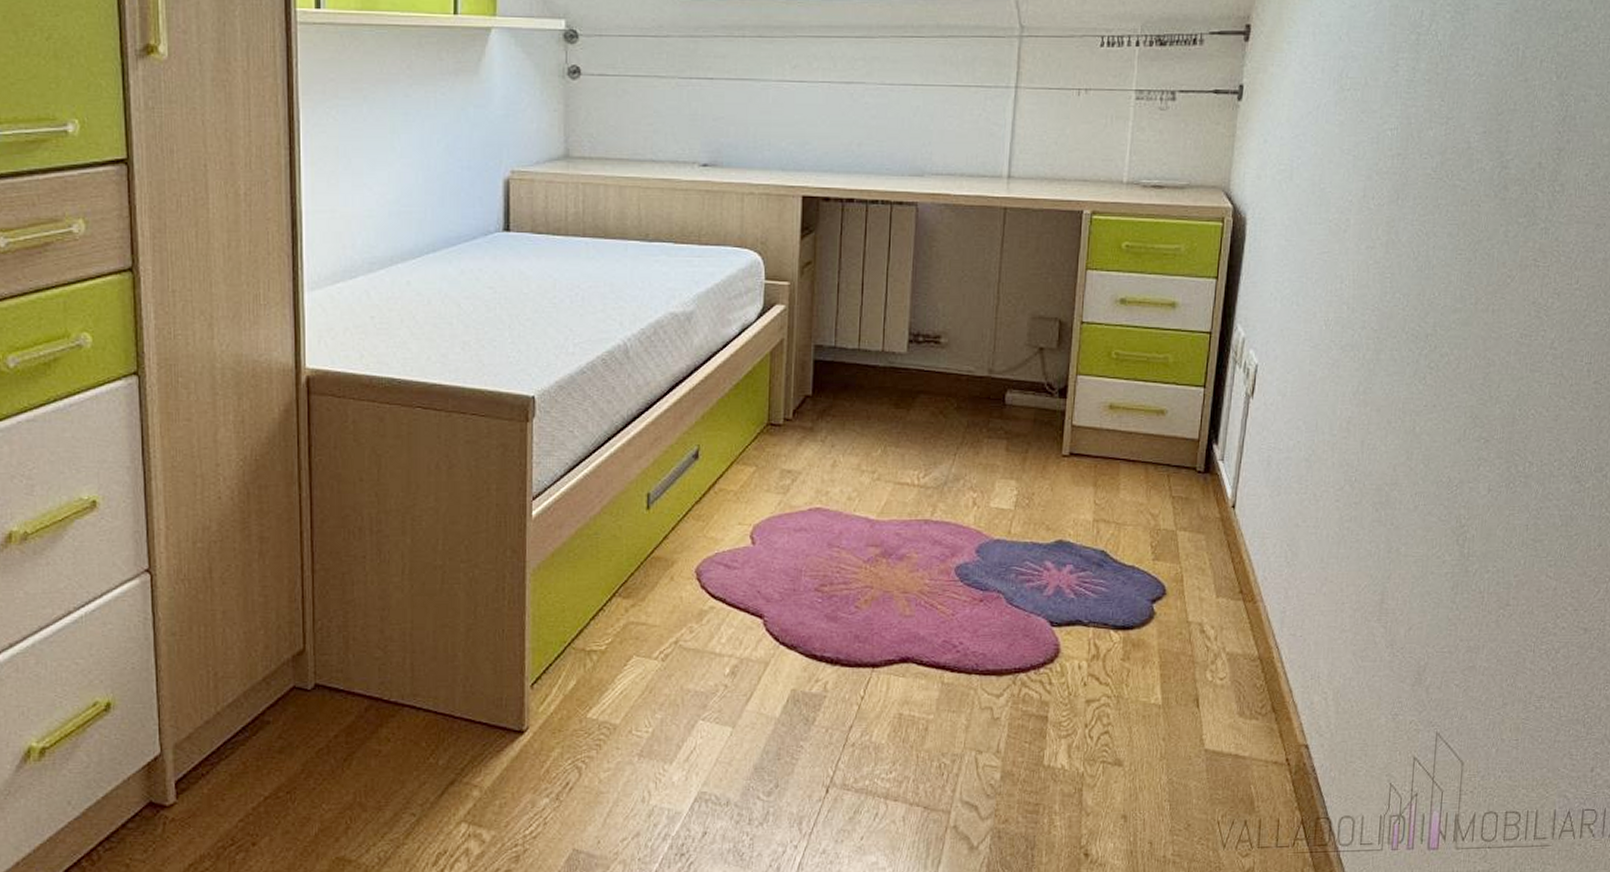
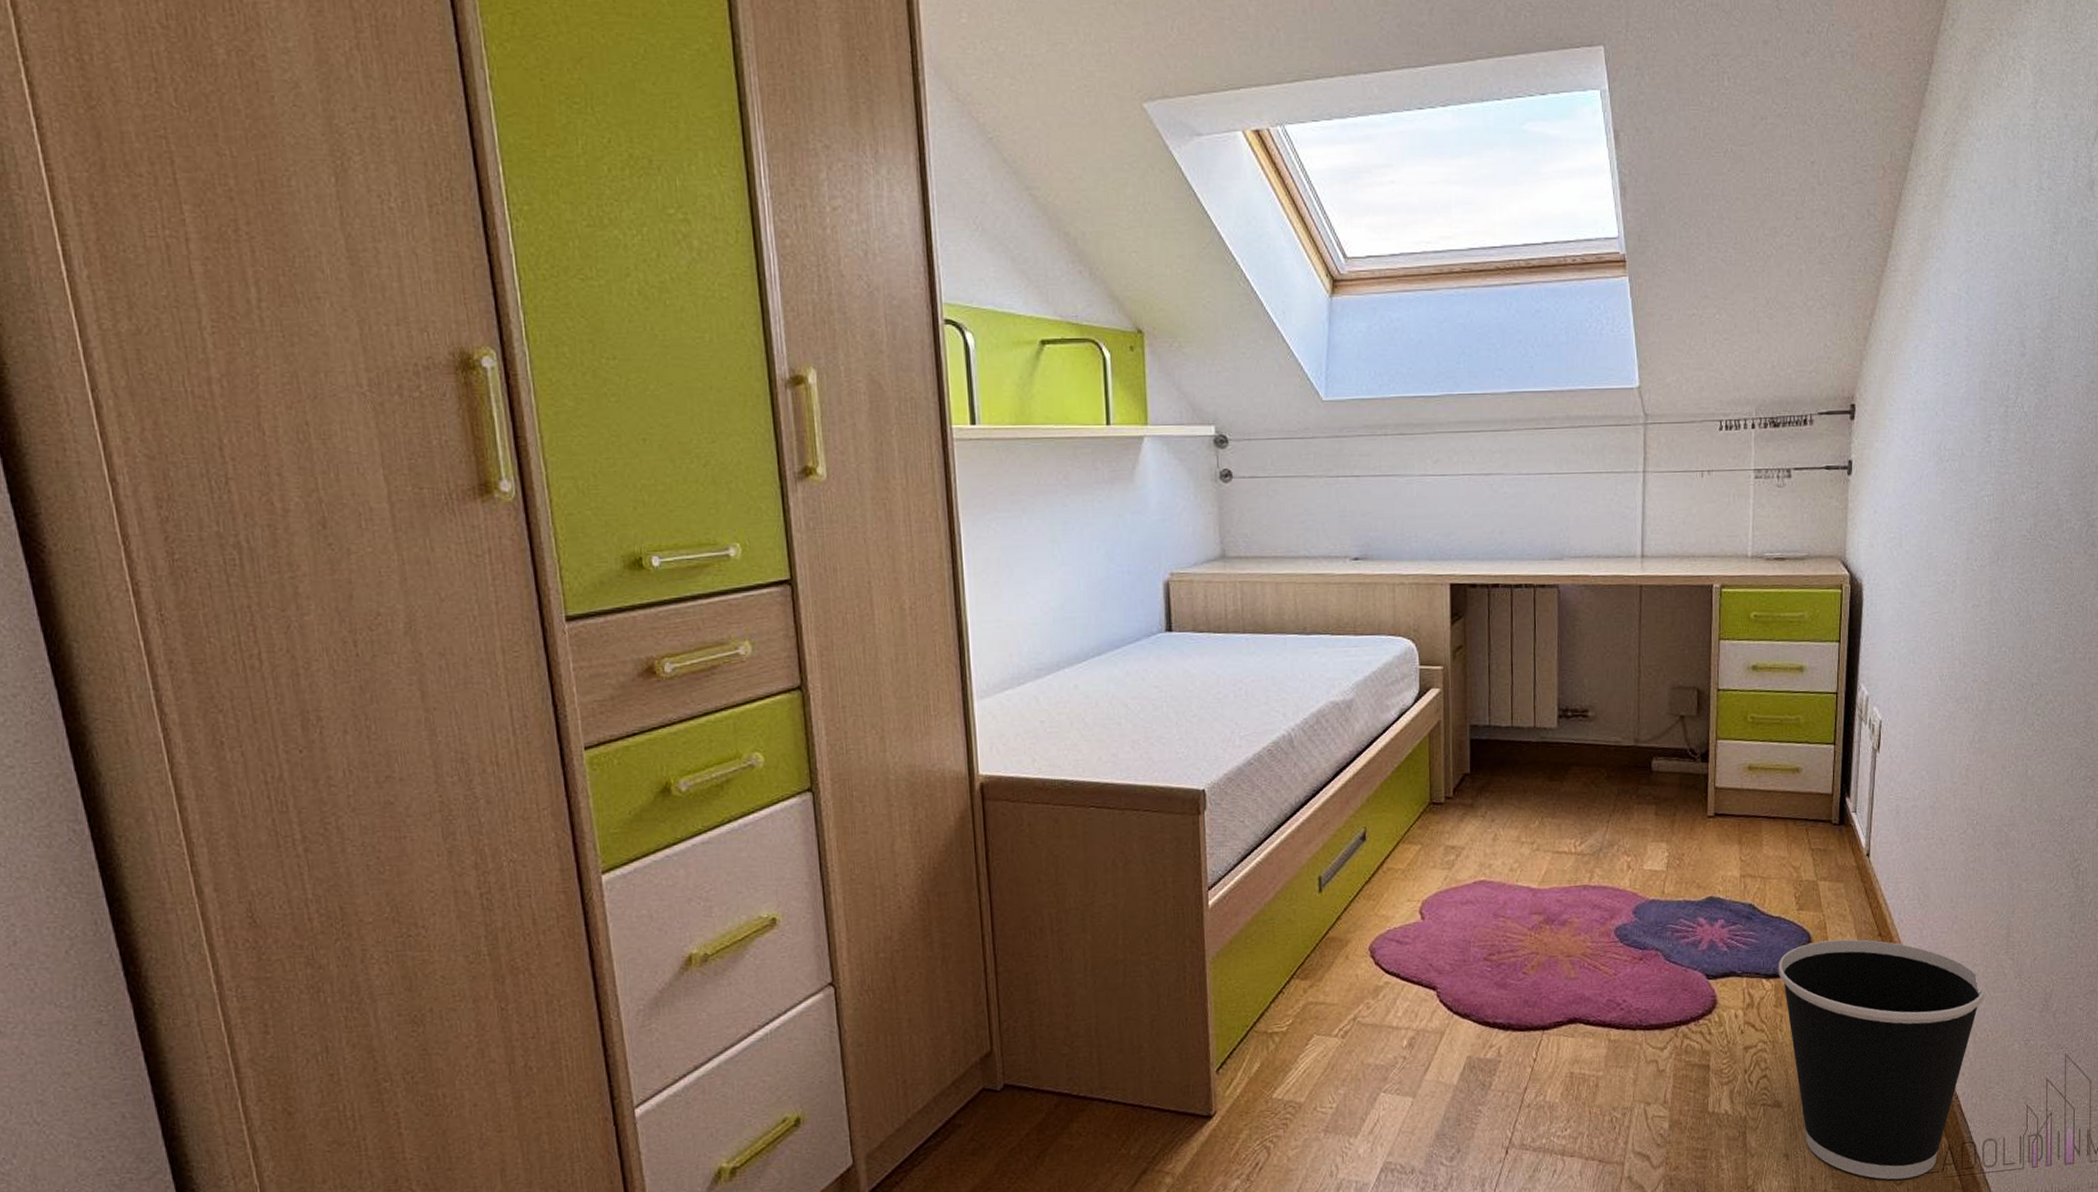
wastebasket: none [1127,594,1354,851] -> present [1778,939,1986,1180]

